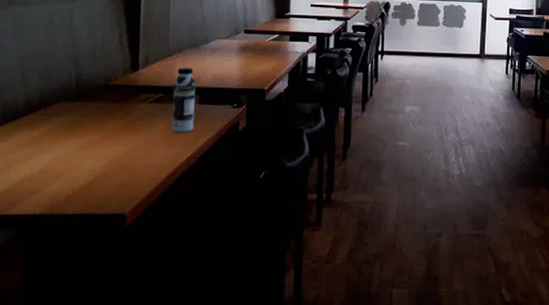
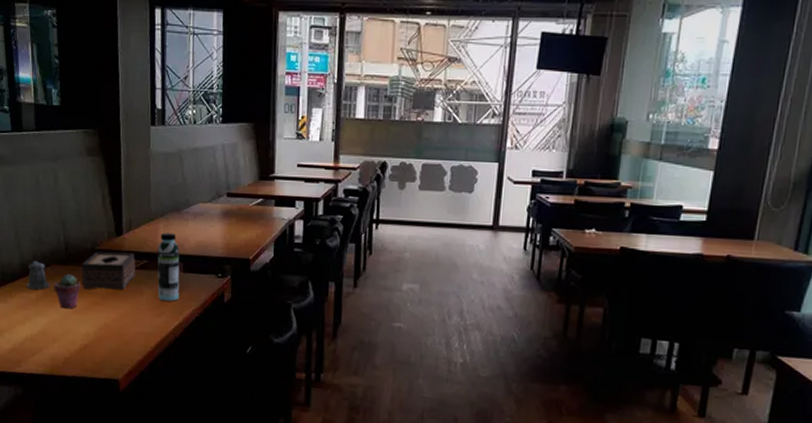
pepper shaker: none [29,98,56,127] -> present [26,260,49,290]
potted succulent: none [60,110,91,145] -> present [54,274,81,309]
tissue box: none [91,87,151,124] -> present [82,252,136,291]

